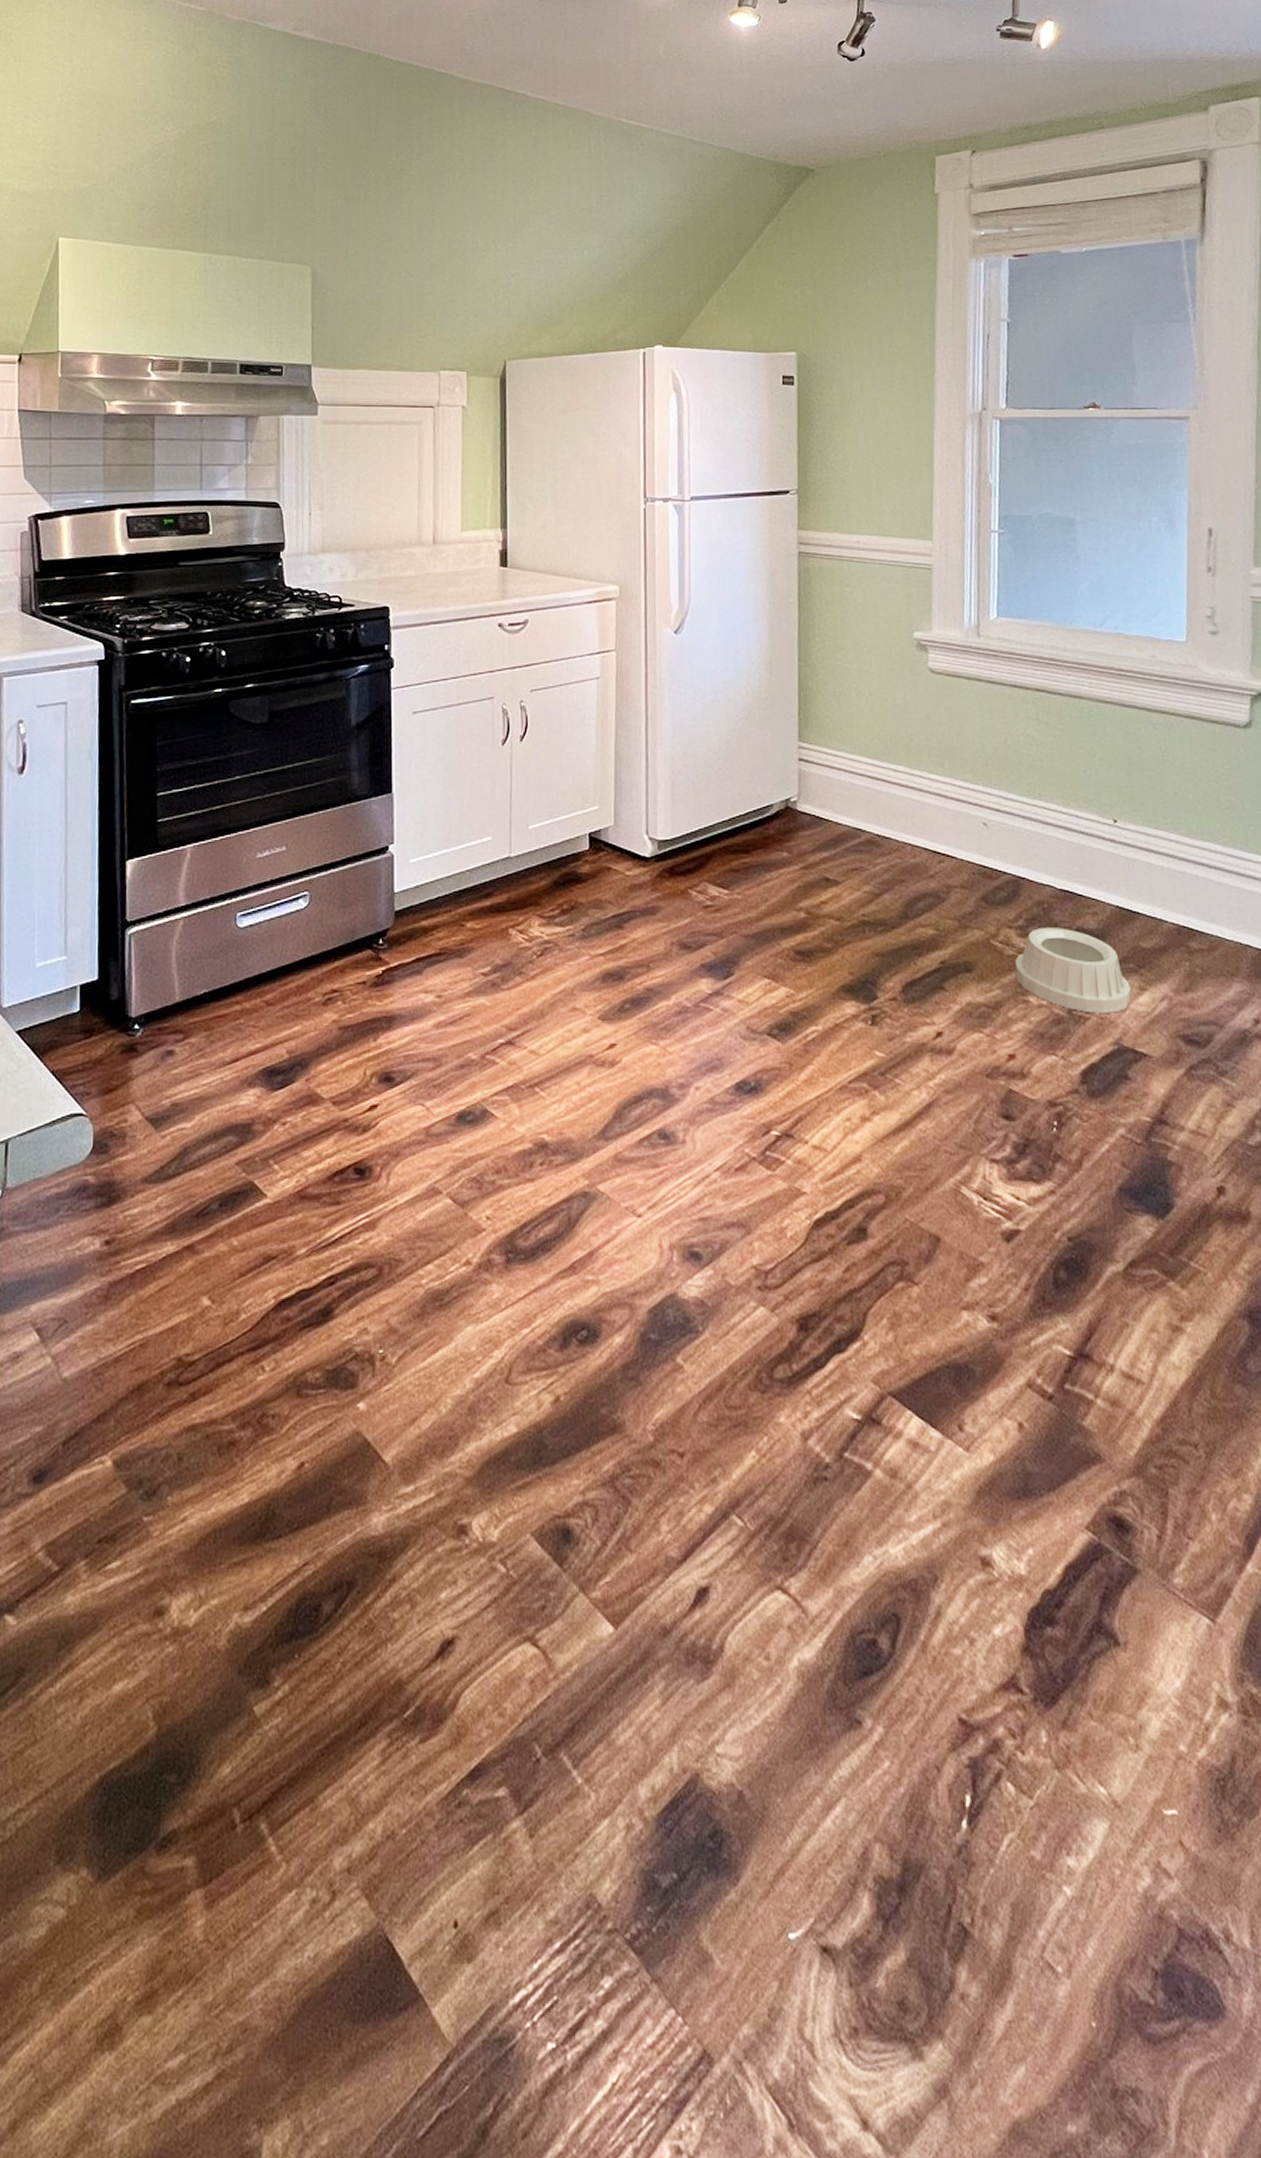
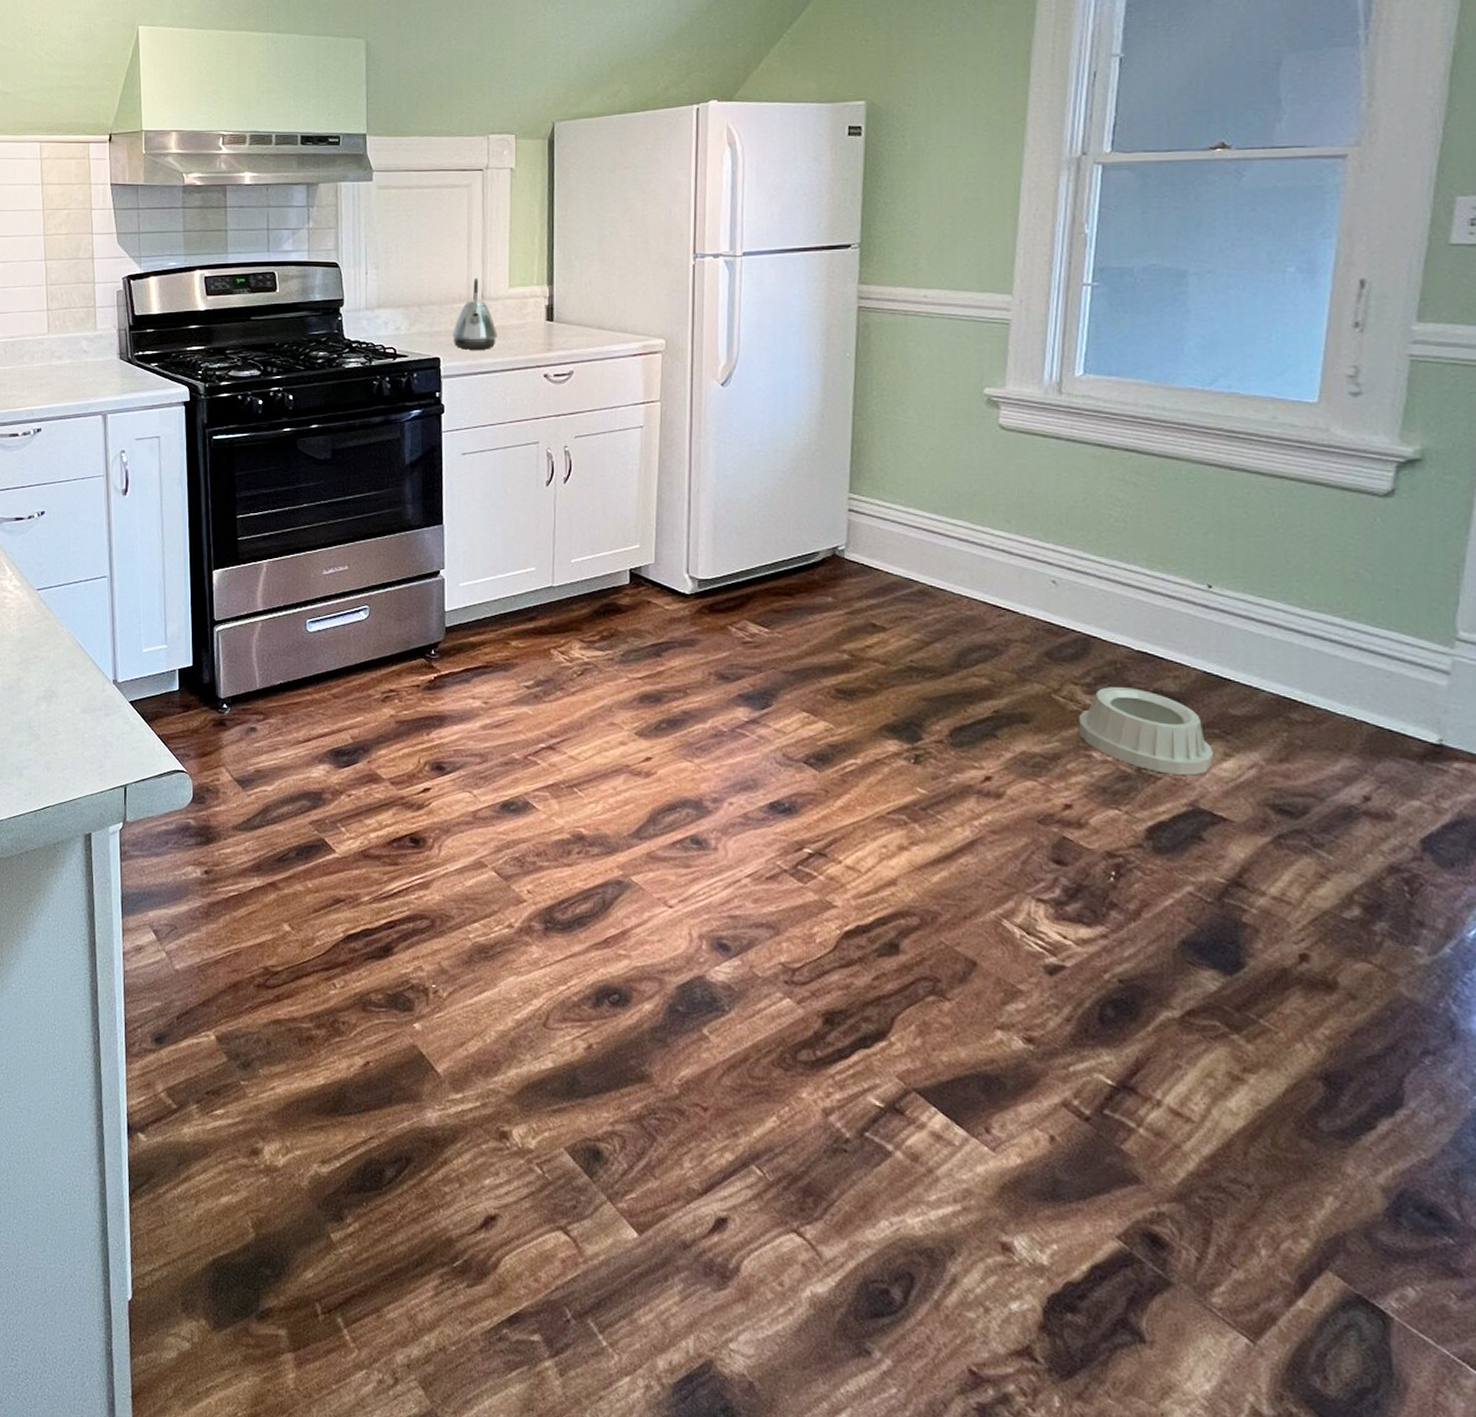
kettle: none [402,521,450,598] -> present [452,278,498,350]

